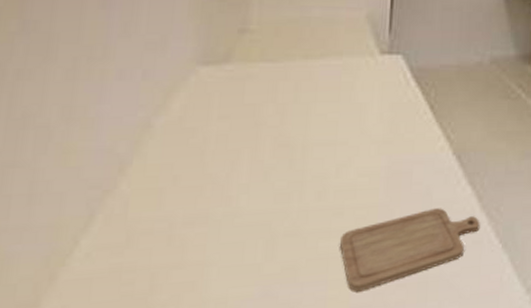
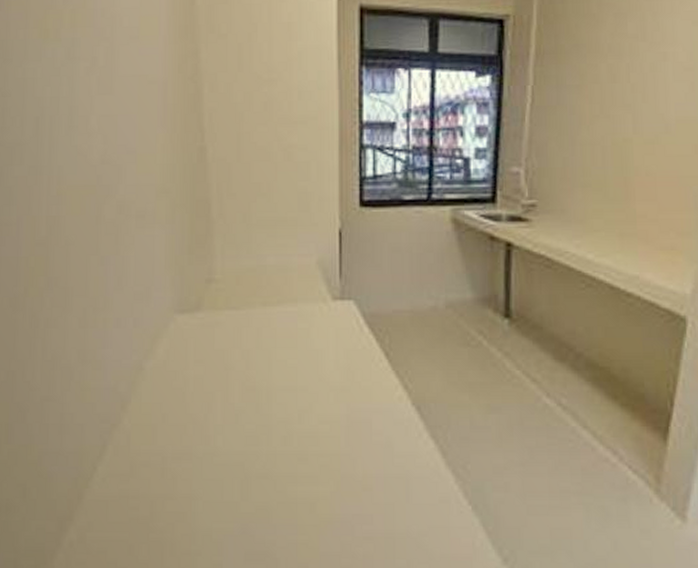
chopping board: present [340,208,480,292] -> none [307,461,446,540]

